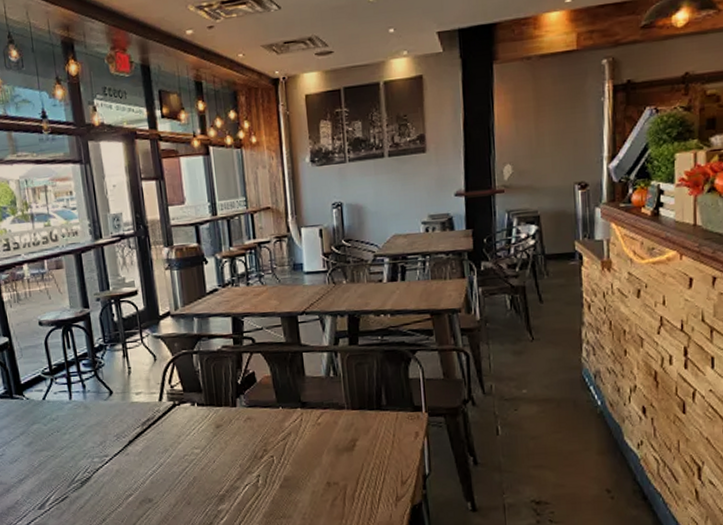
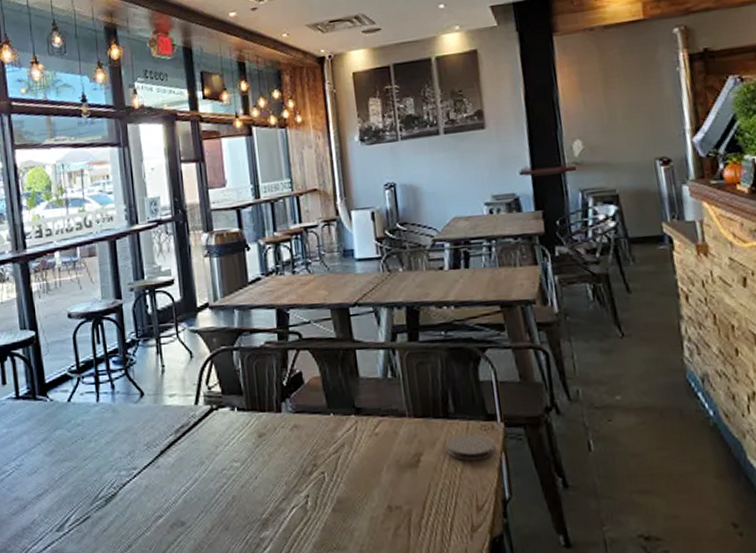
coaster: none [377,422,420,445] -> present [445,434,496,462]

